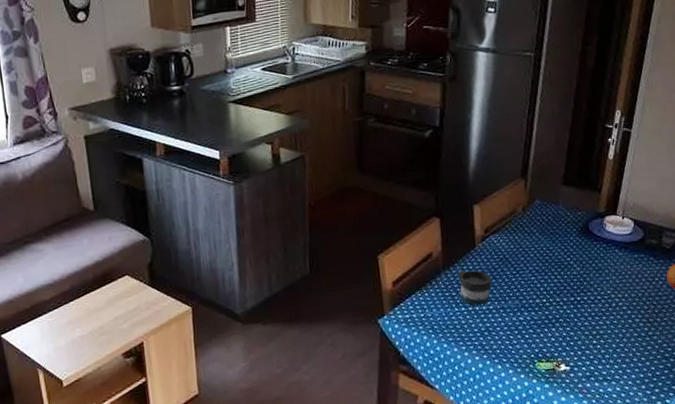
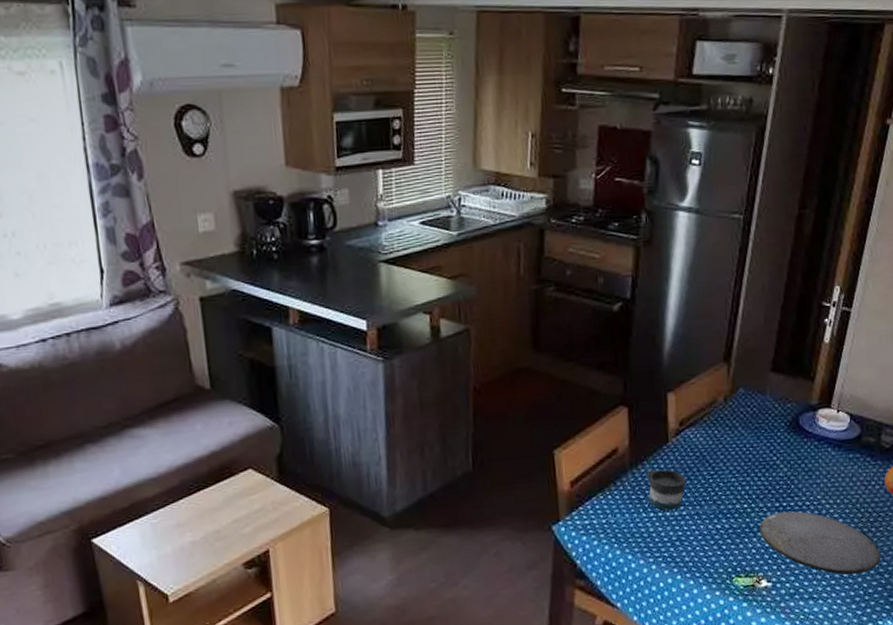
plate: none [557,304,666,360] -> present [760,511,881,575]

